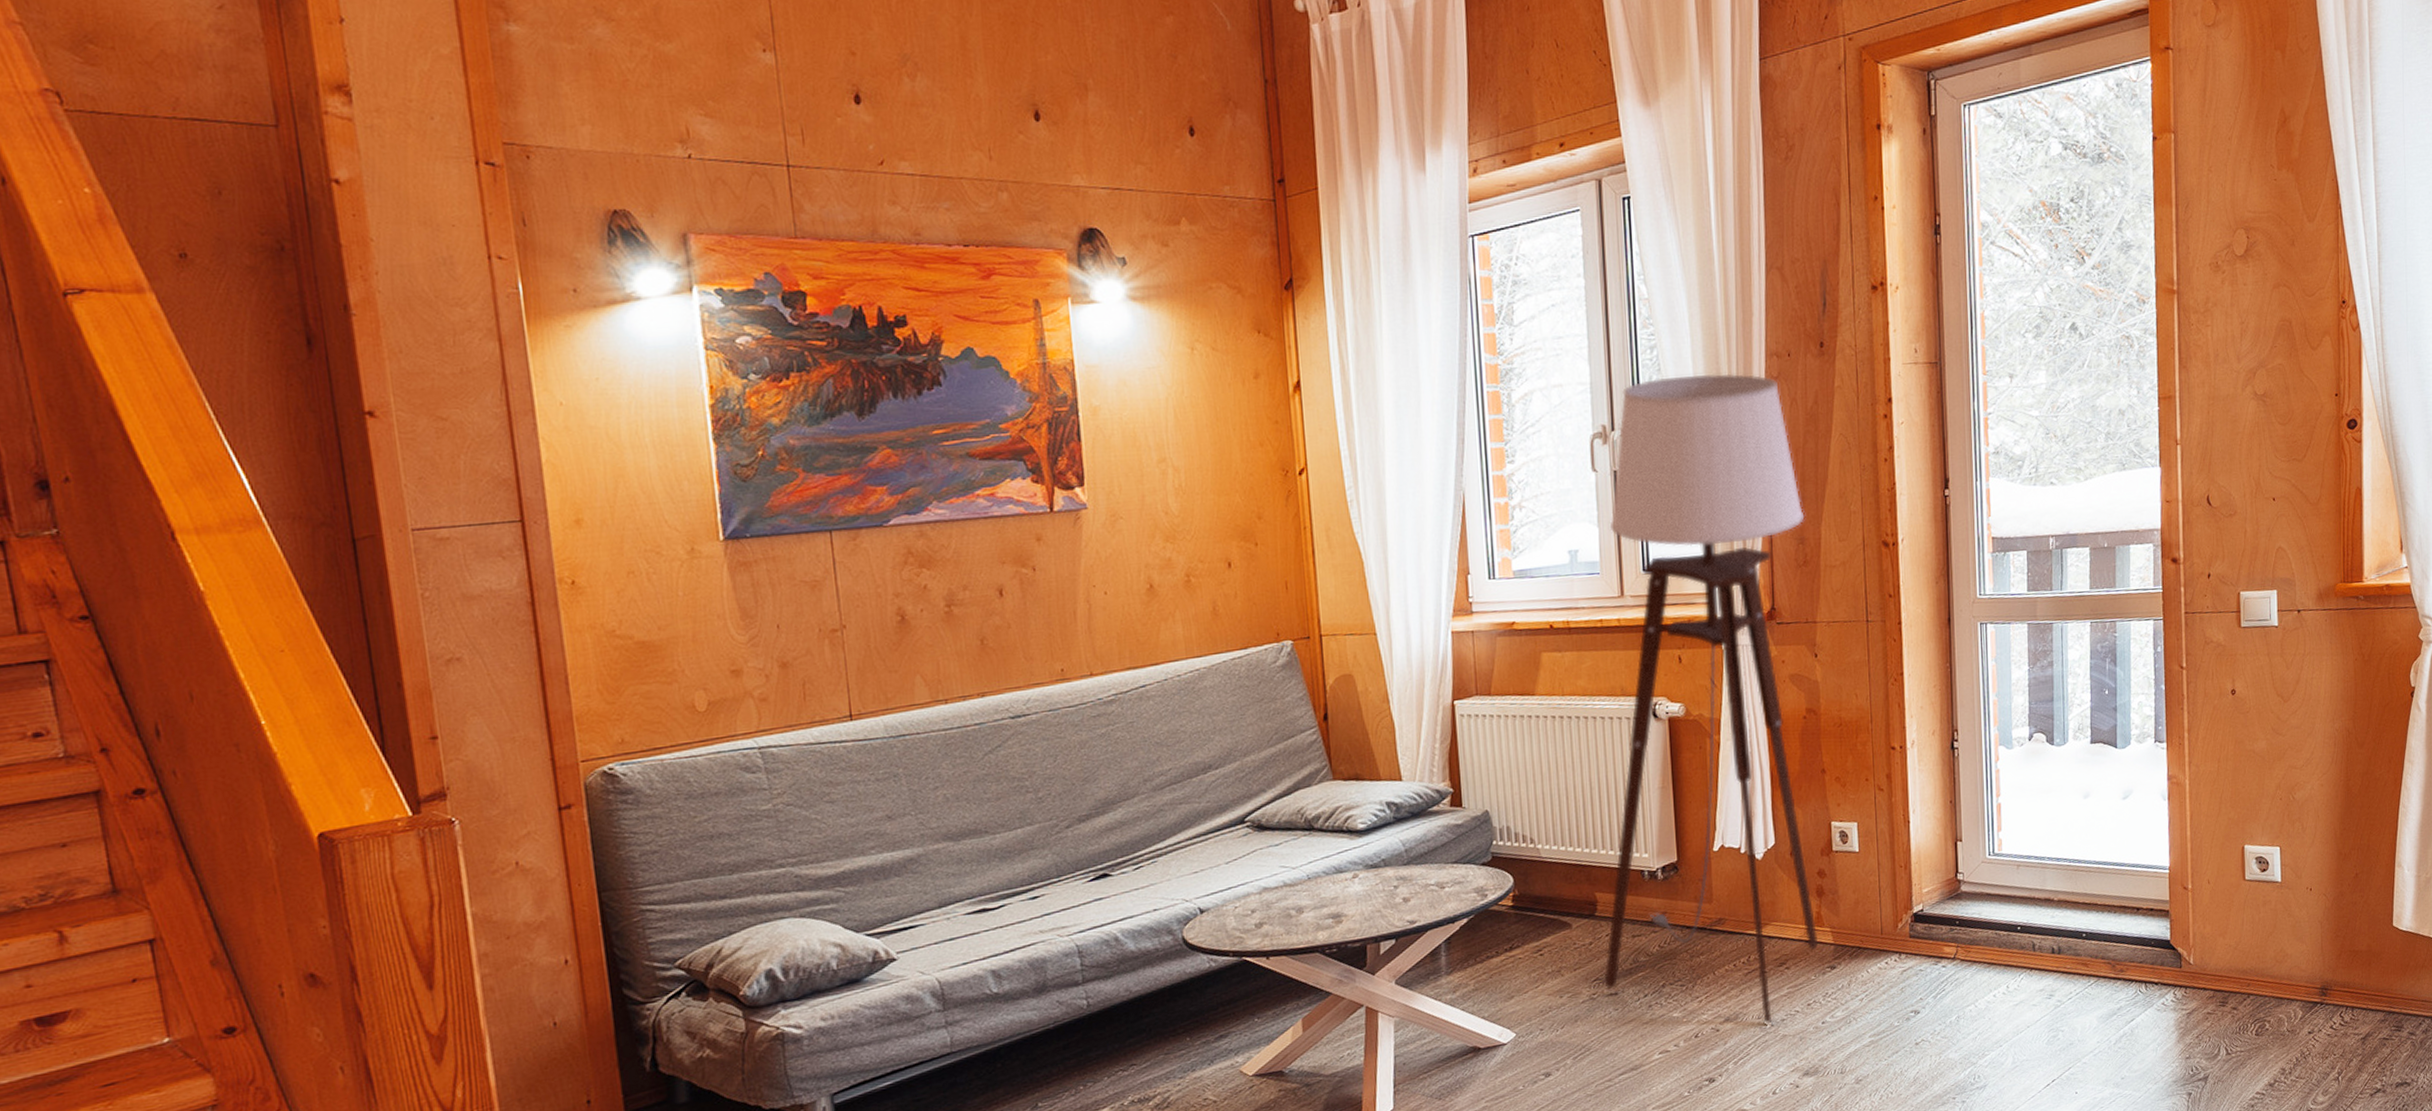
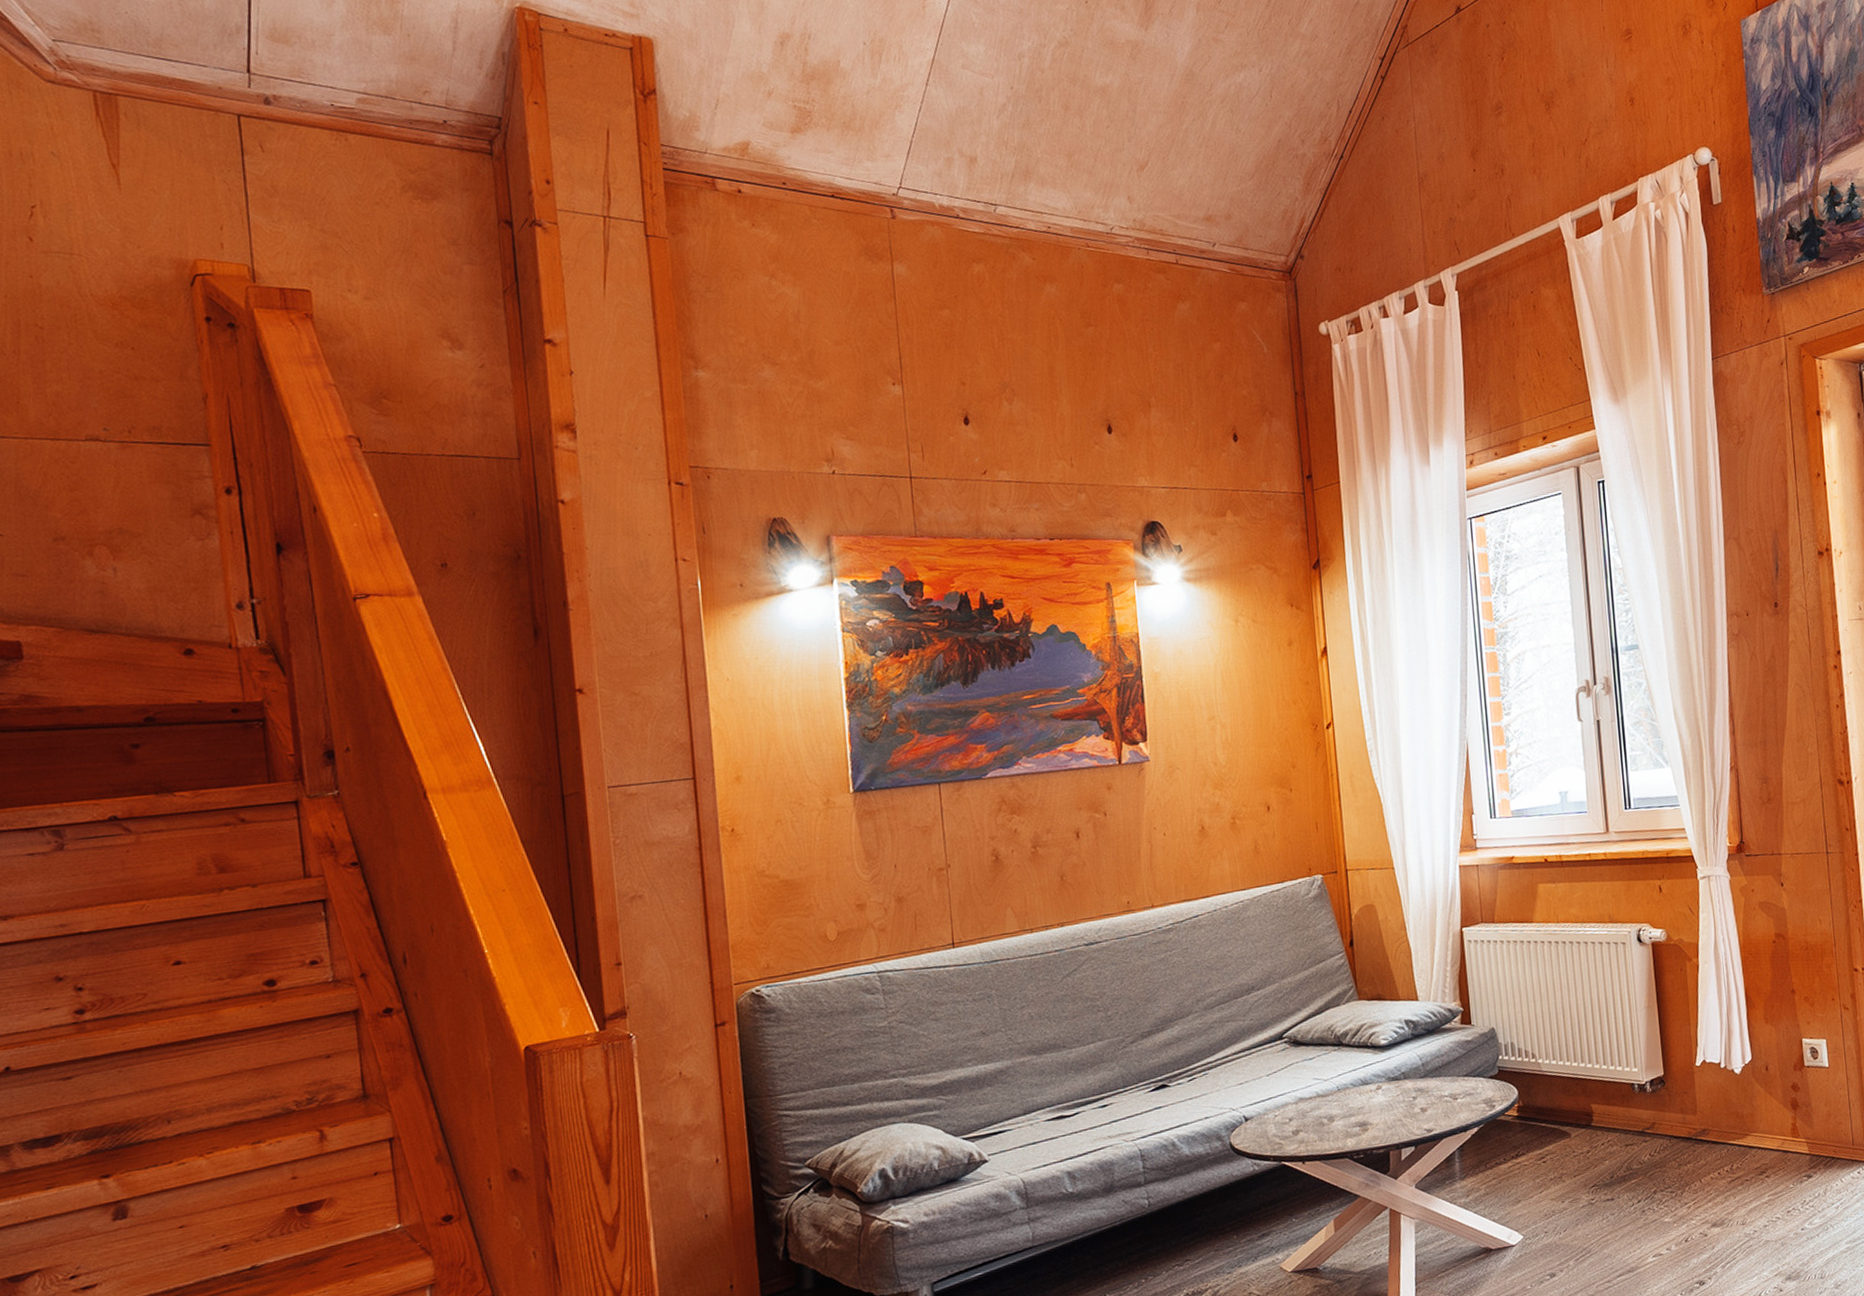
floor lamp: present [1604,373,1819,1026] -> none [1594,632,1795,1232]

